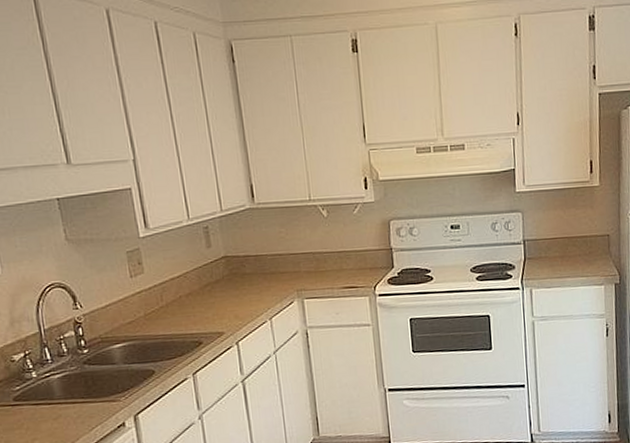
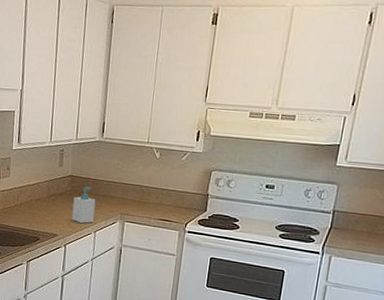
soap bottle: none [234,266,266,312] -> present [71,187,96,223]

